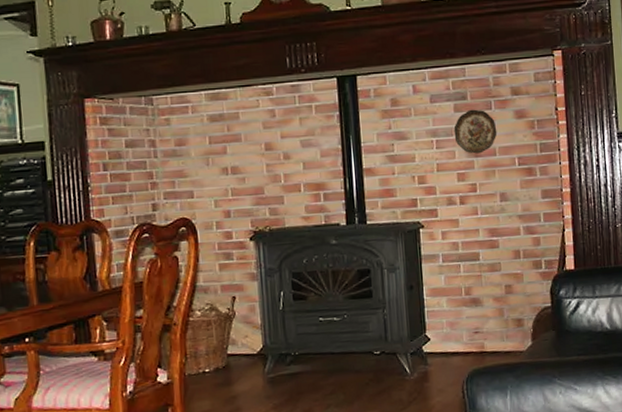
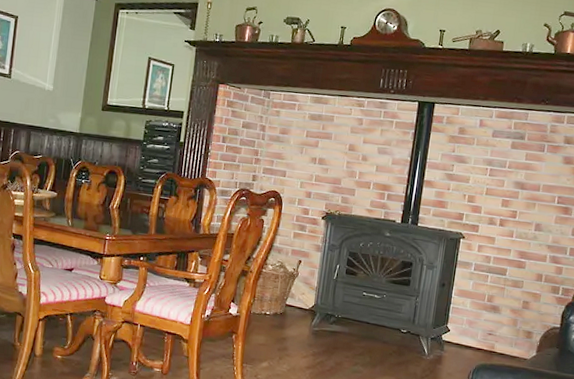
decorative plate: present [453,109,497,154] -> none [506,148,545,187]

